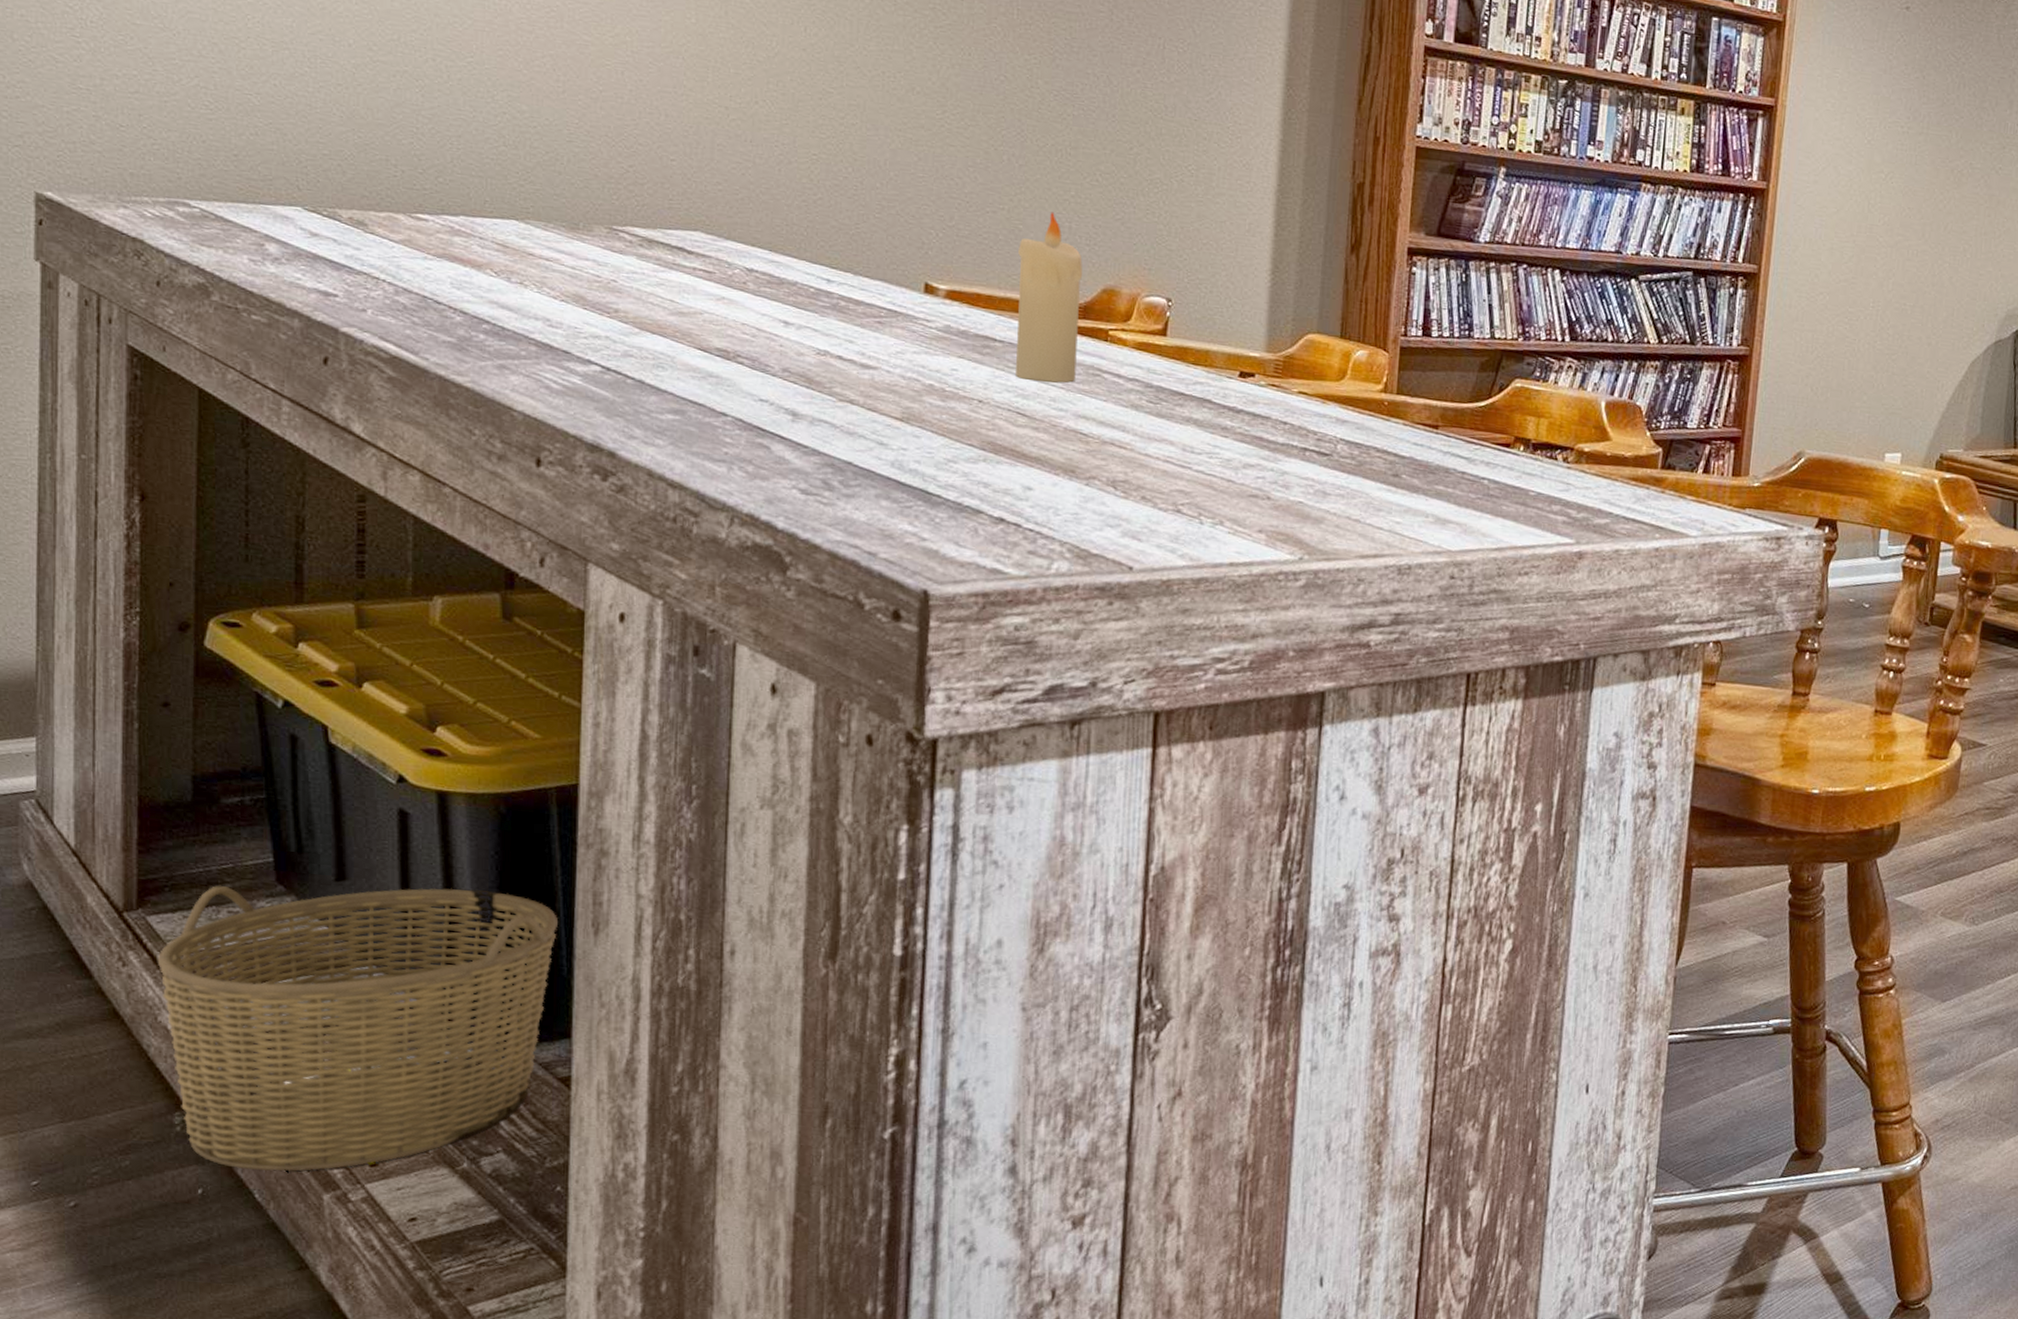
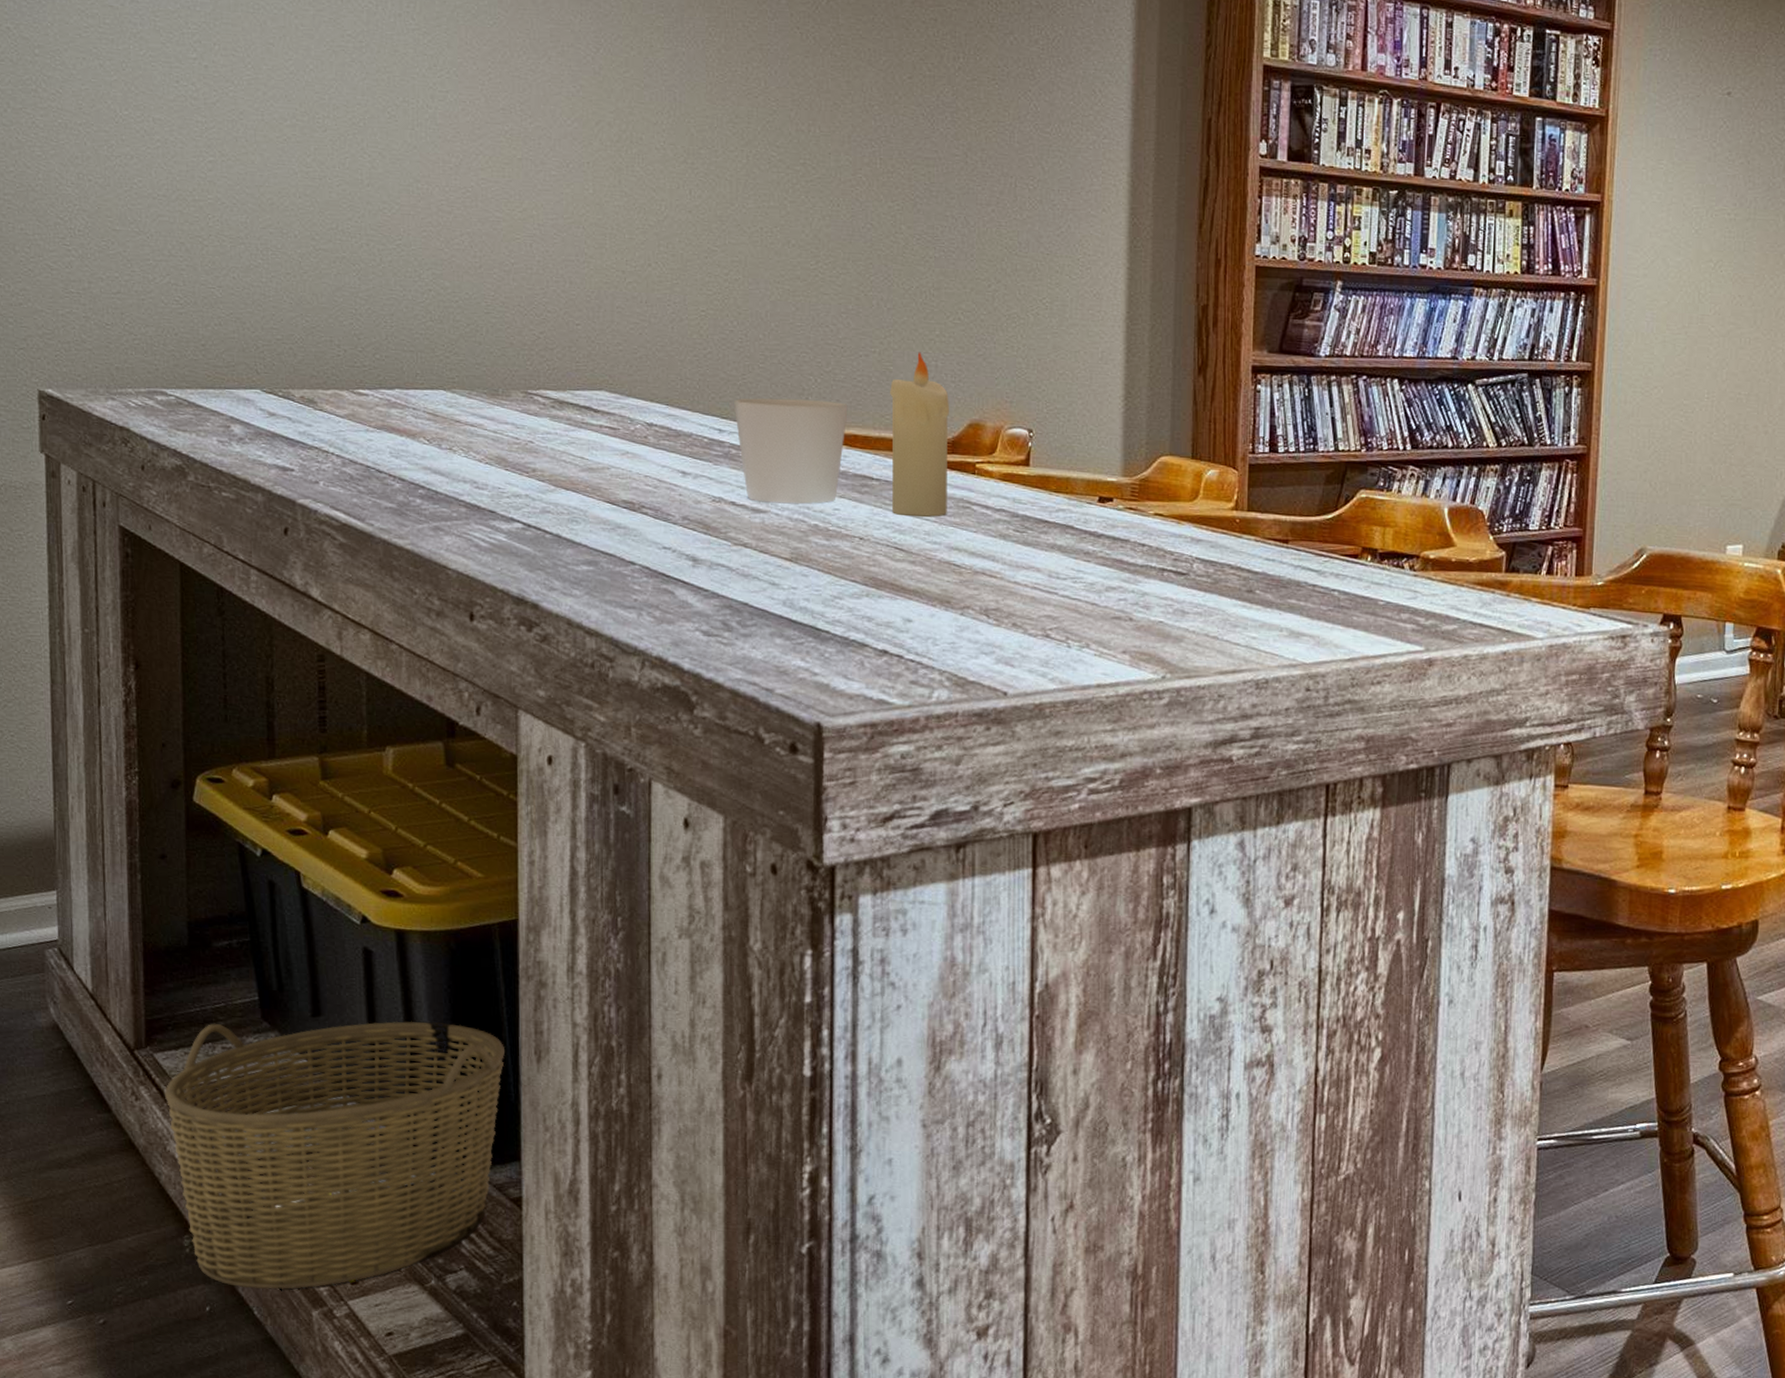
cup: none [845,248,971,364] -> present [734,397,848,505]

